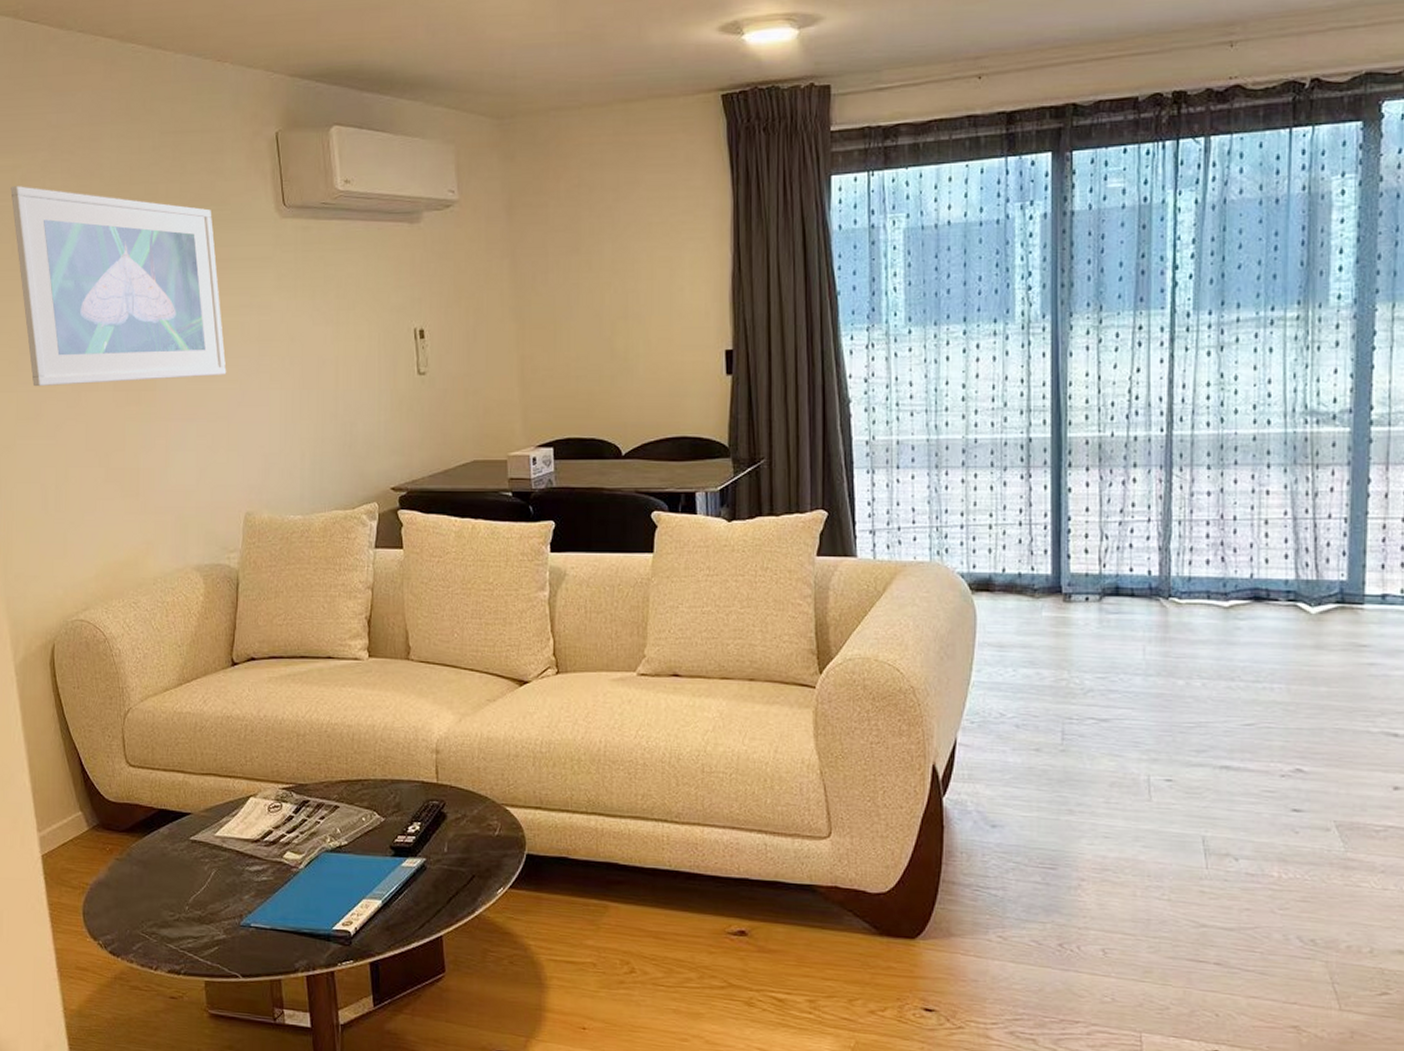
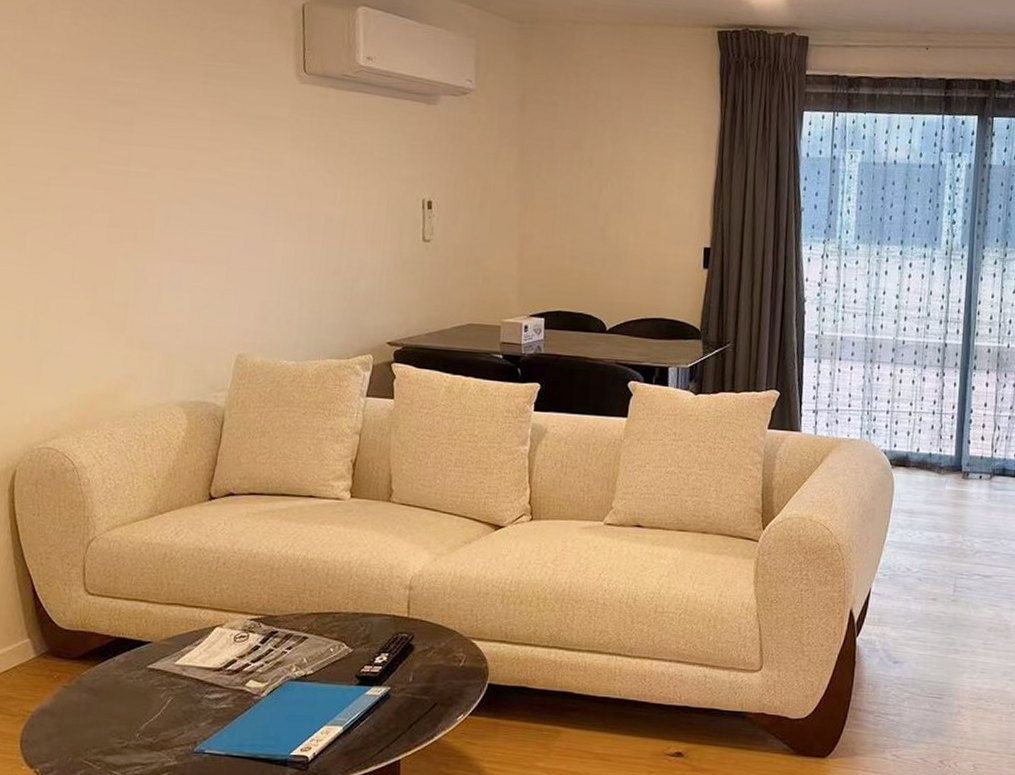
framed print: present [10,186,227,387] -> none [13,16,231,223]

